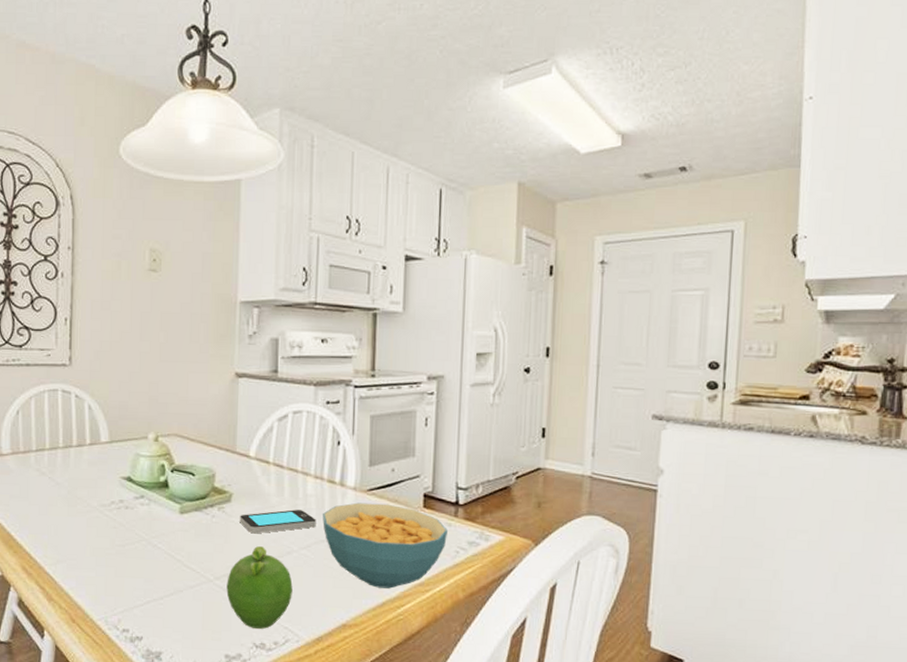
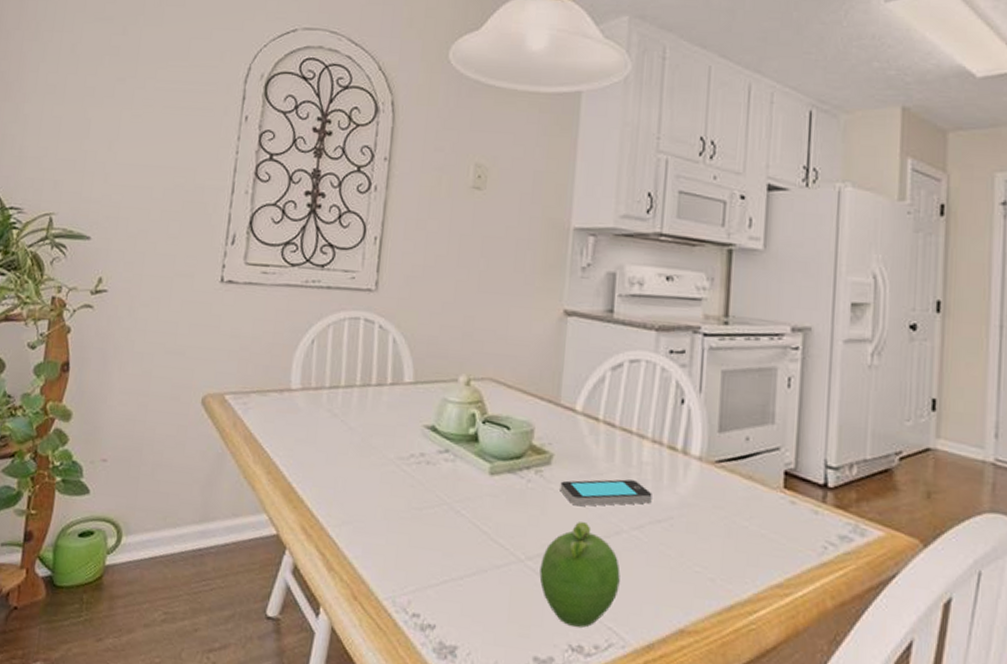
cereal bowl: present [323,502,448,589] -> none [660,476,813,588]

